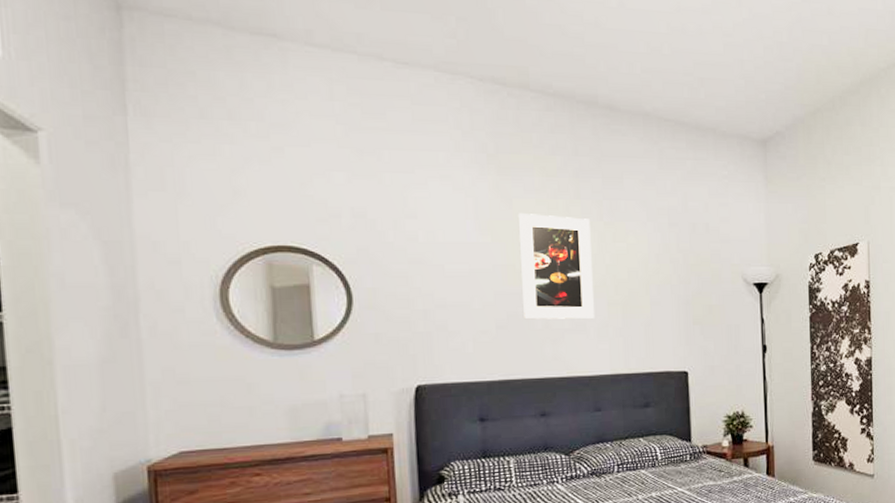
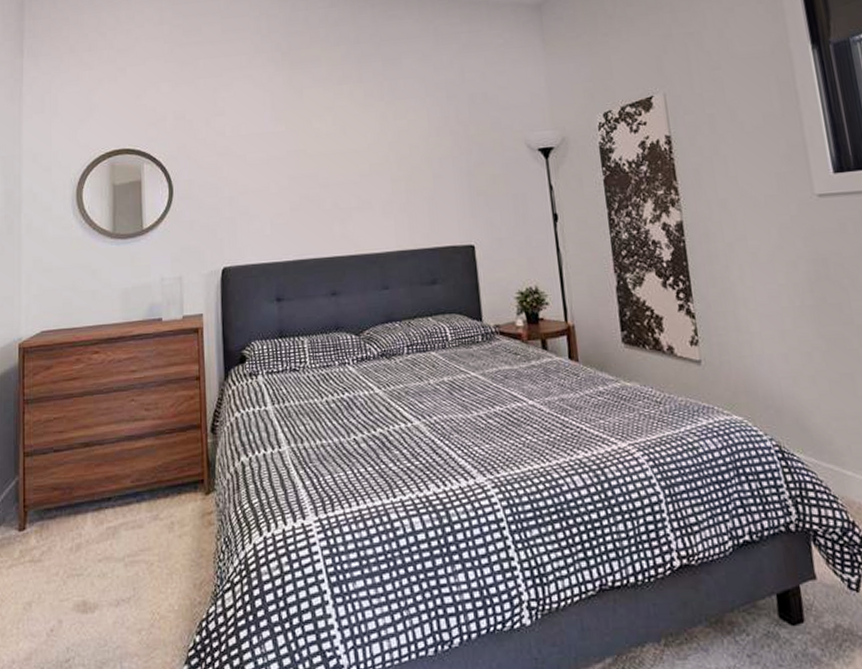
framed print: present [517,212,594,320] -> none [308,100,379,200]

